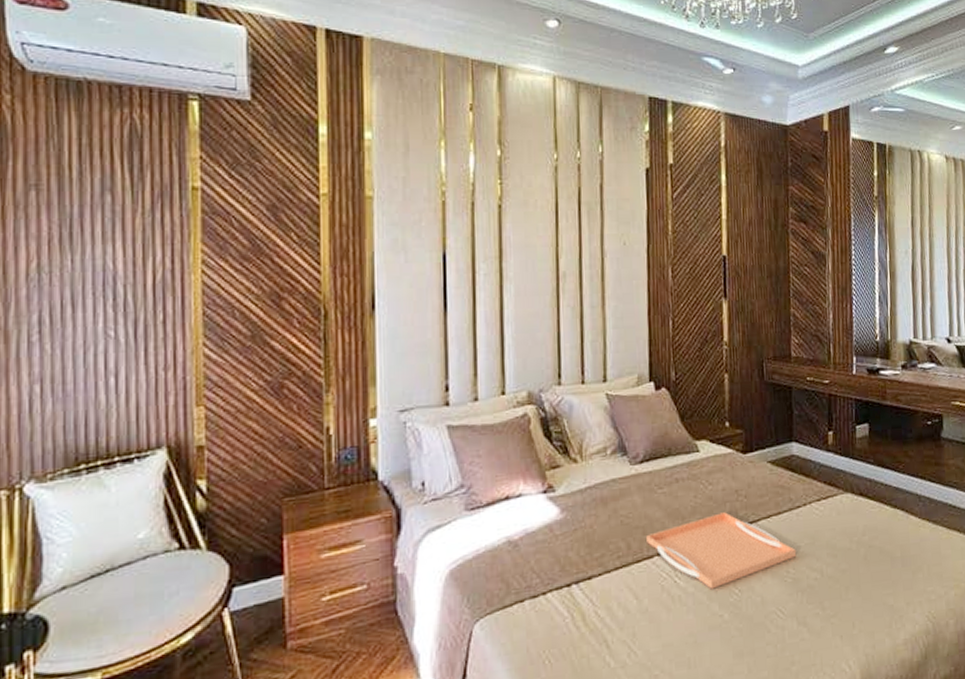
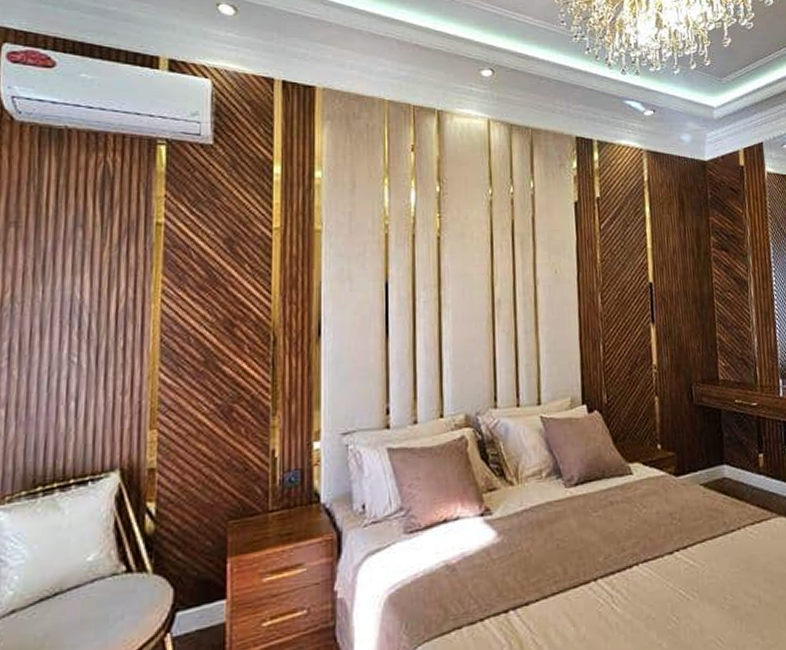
serving tray: present [646,512,797,589] -> none [582,536,733,617]

